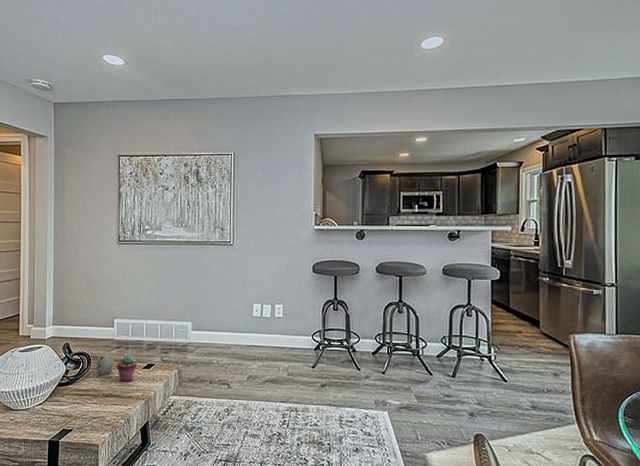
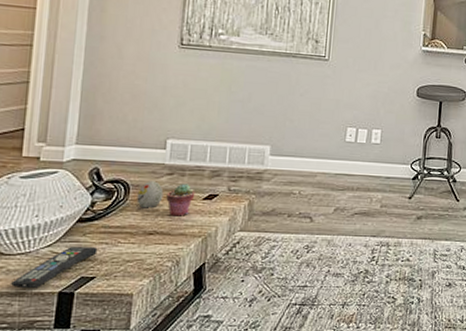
remote control: none [18,405,72,436] -> present [10,247,98,288]

